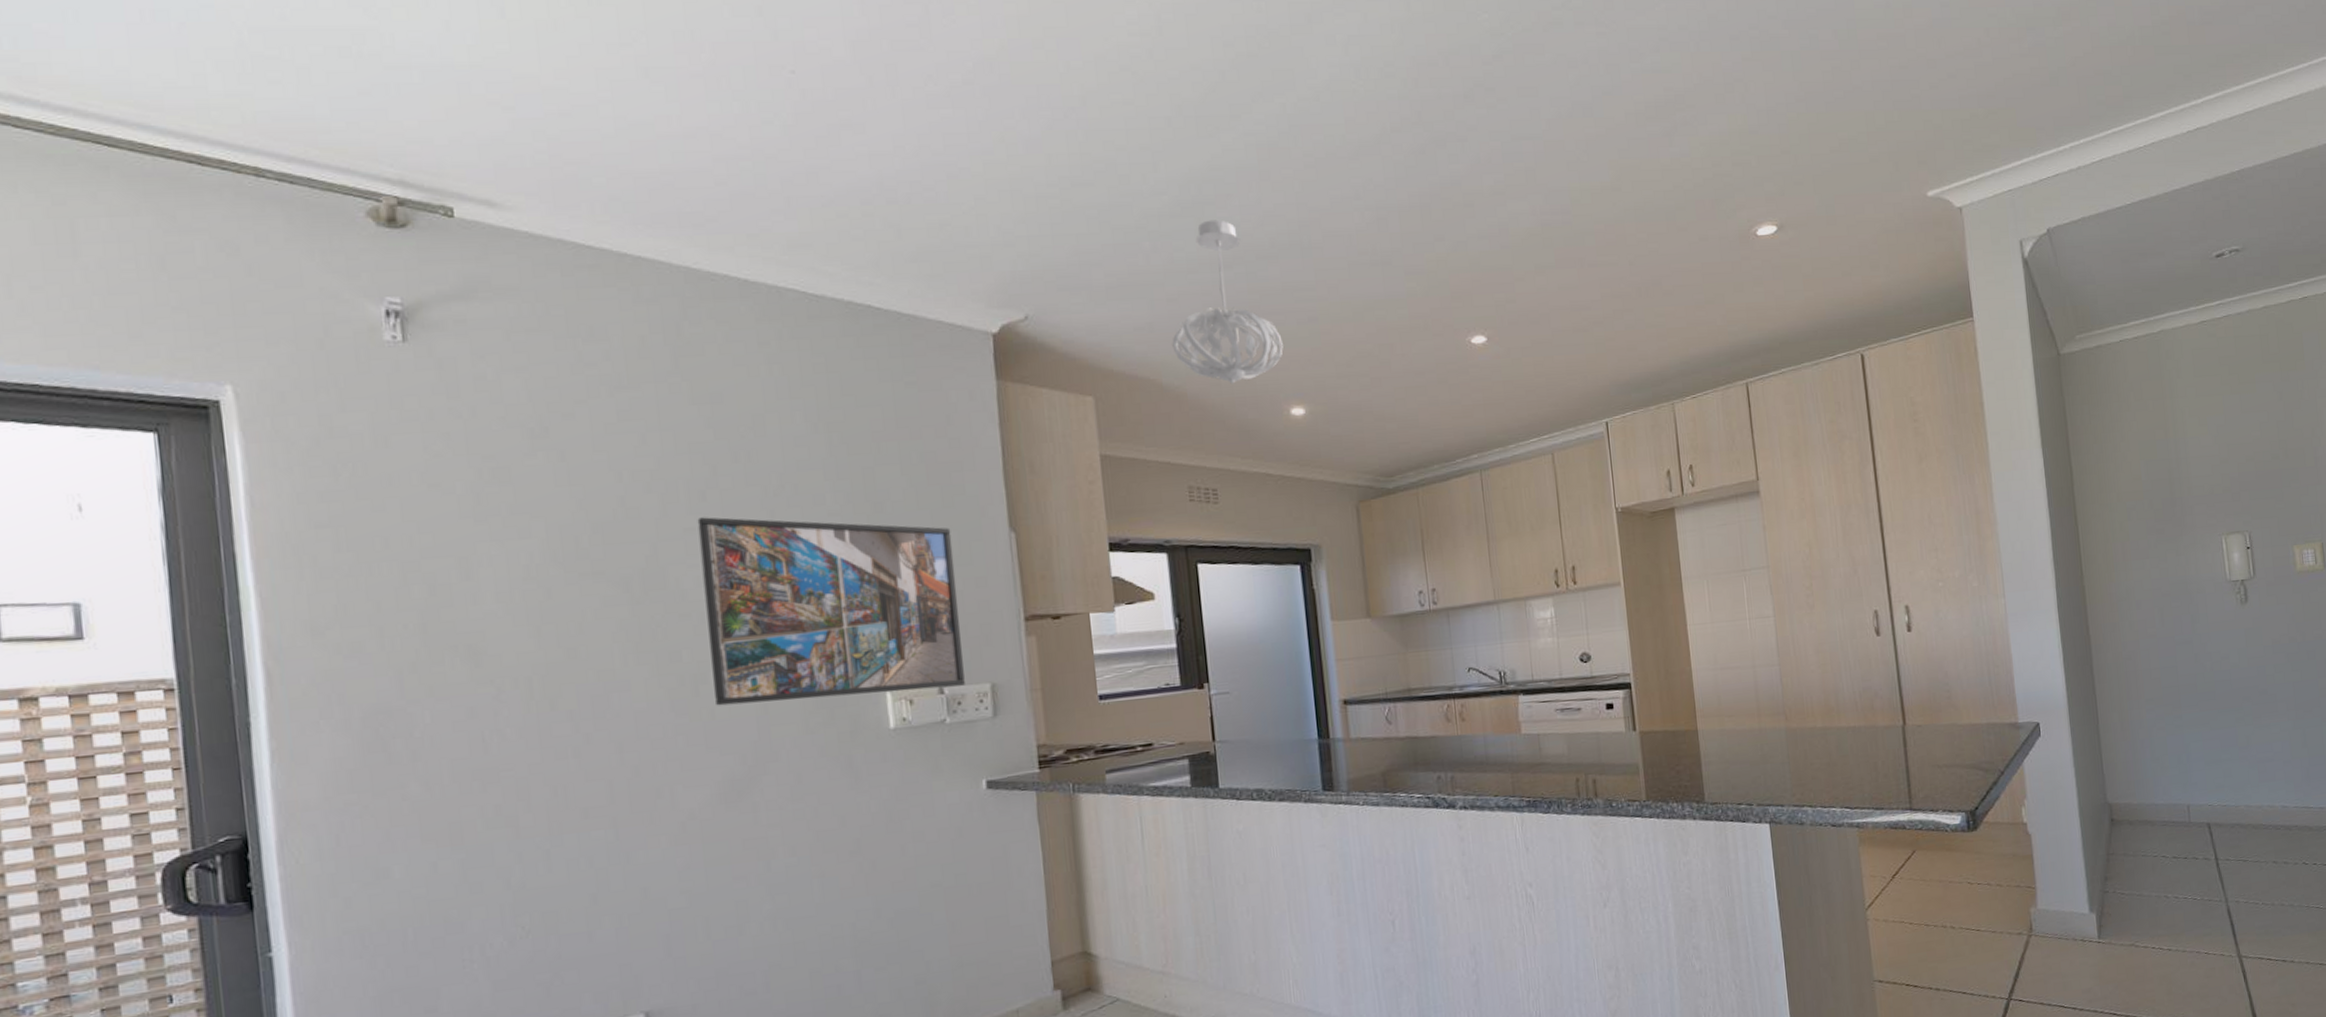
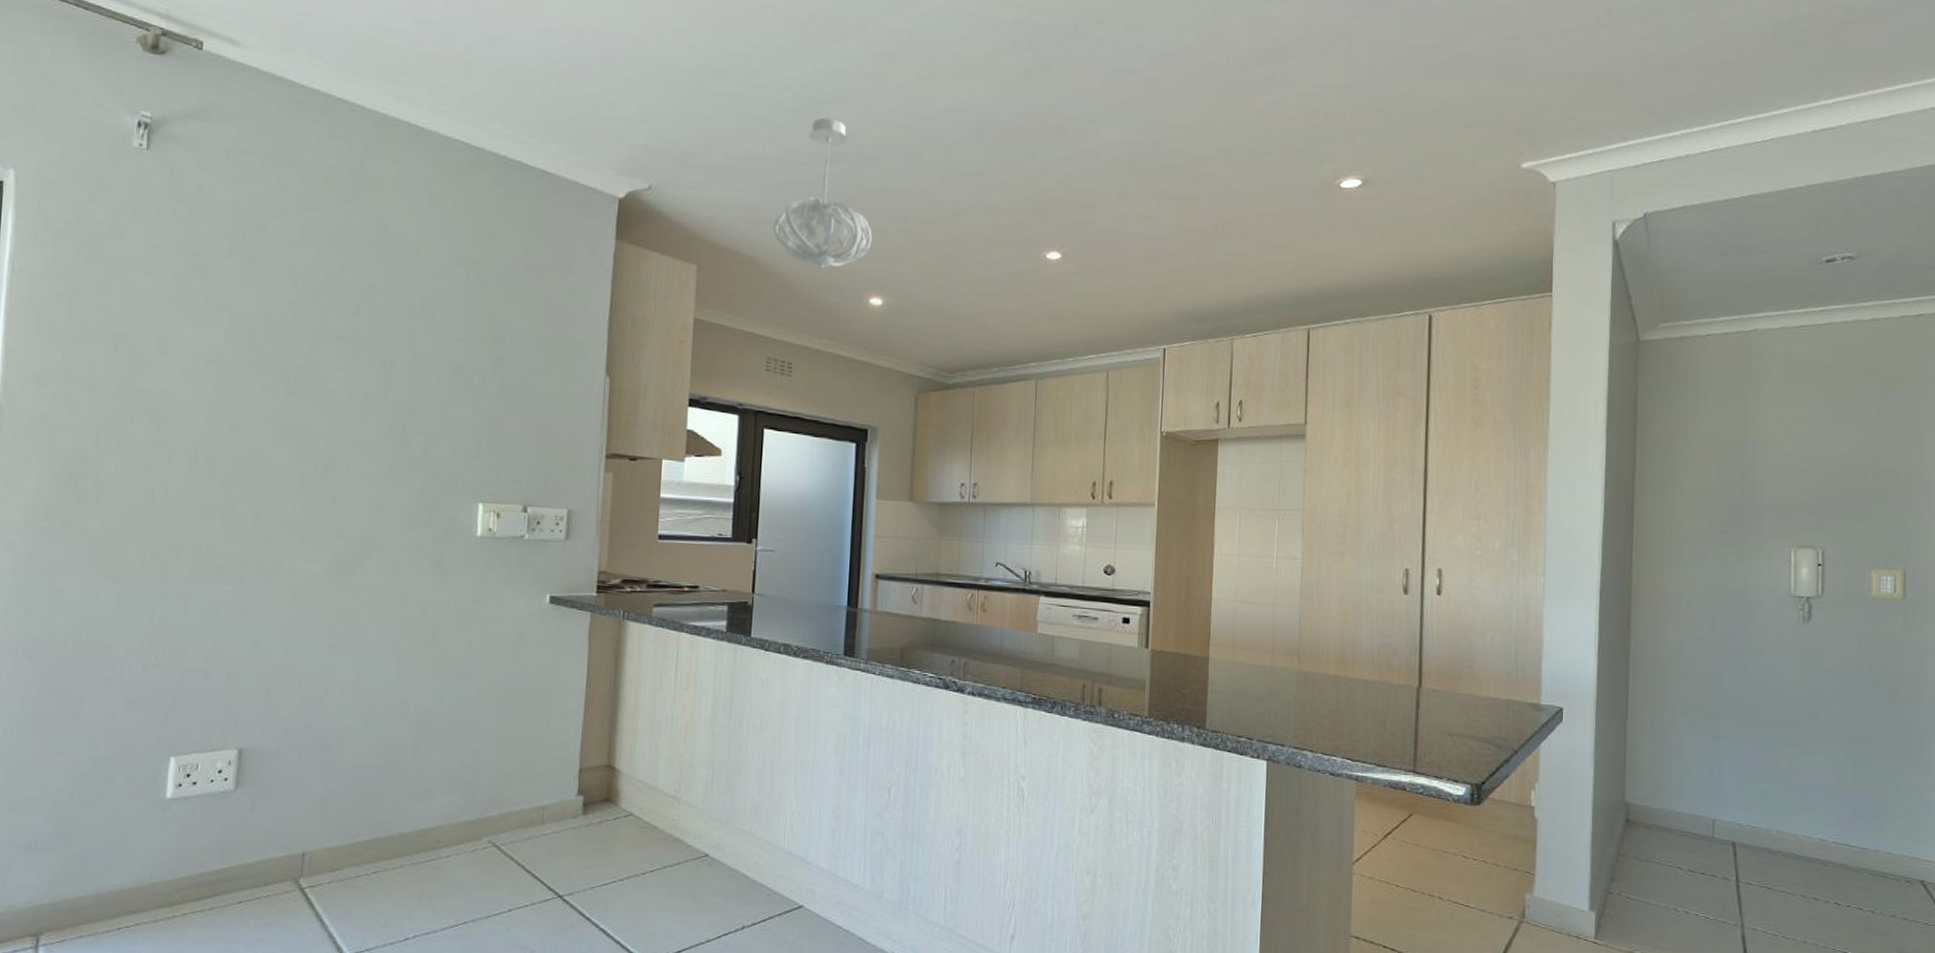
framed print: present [697,517,965,706] -> none [339,328,556,508]

